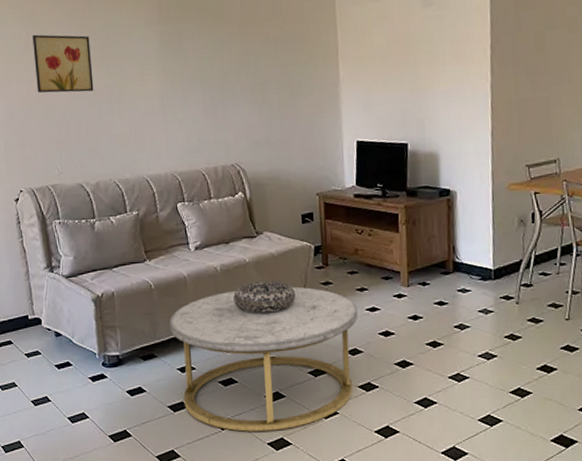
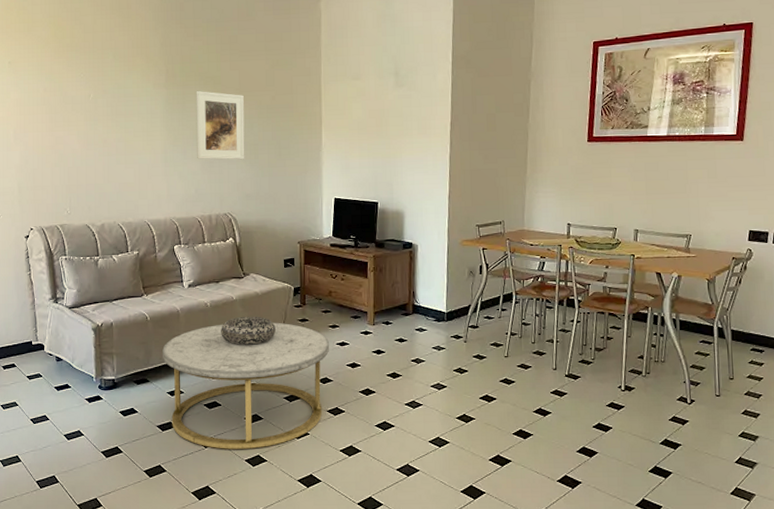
wall art: present [32,34,94,93] -> none [50,90,104,144]
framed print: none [193,25,252,104] -> present [196,91,245,160]

